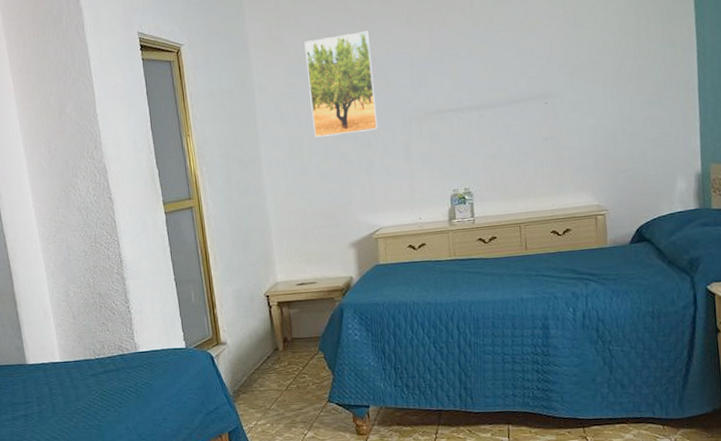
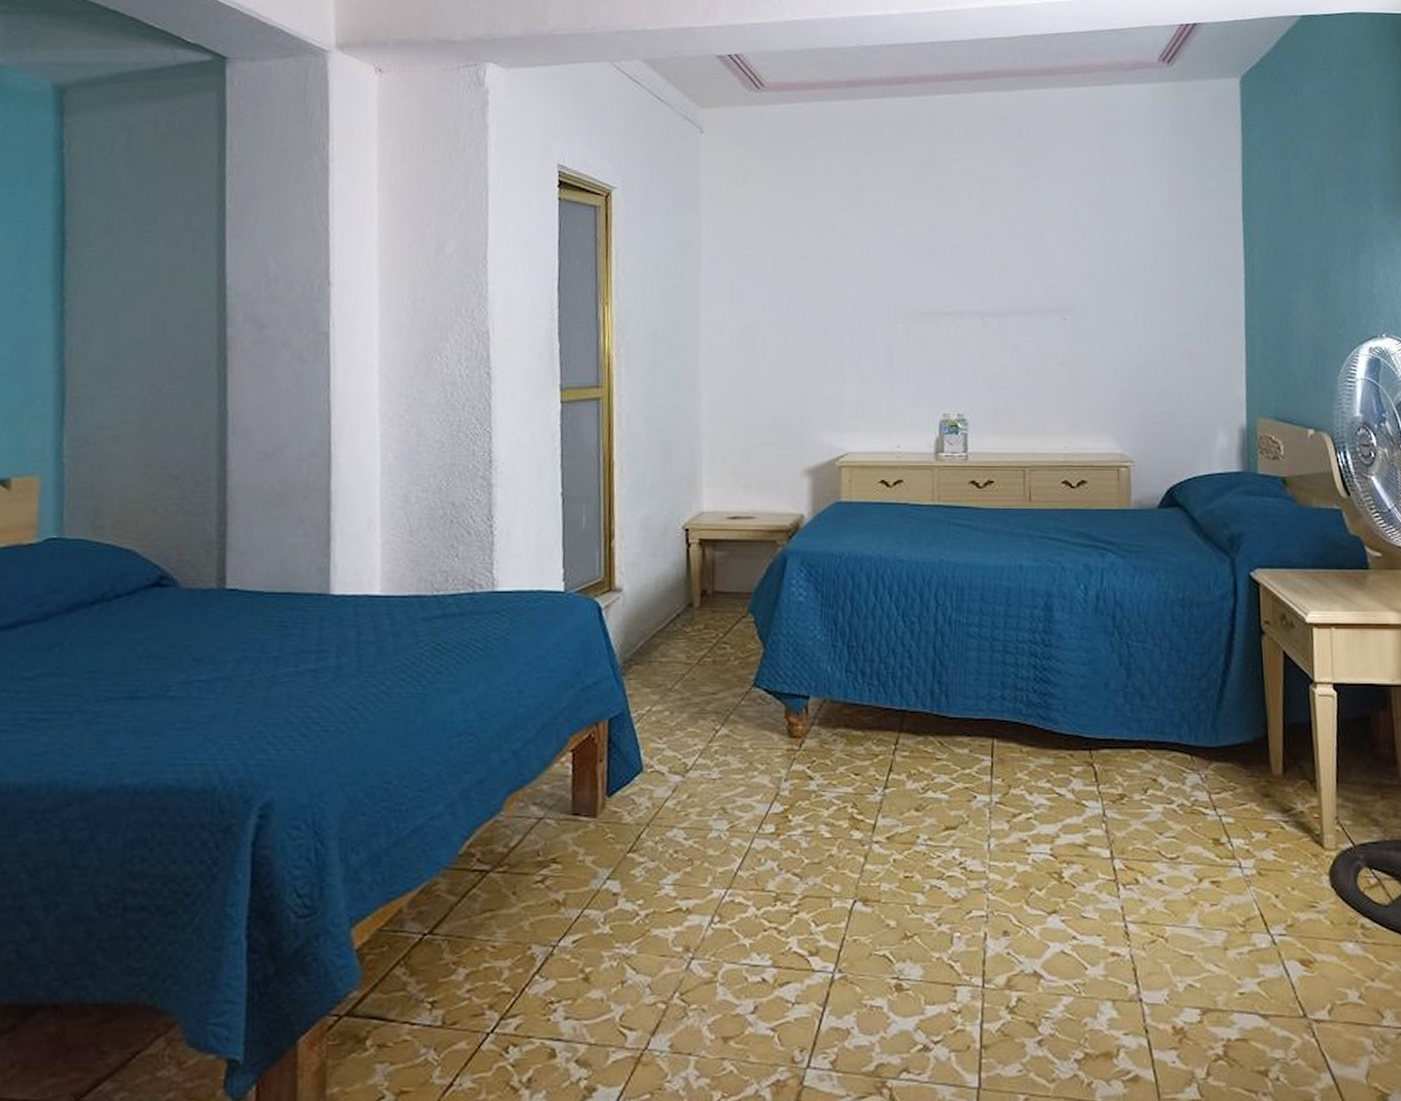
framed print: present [304,31,378,138] -> none [771,202,855,327]

